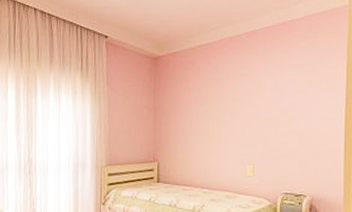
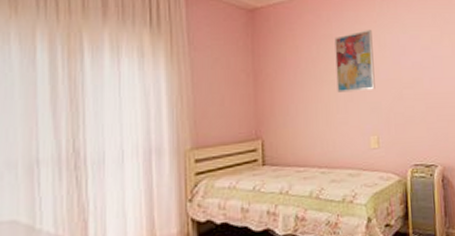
wall art: none [220,75,254,128] -> present [334,30,375,93]

